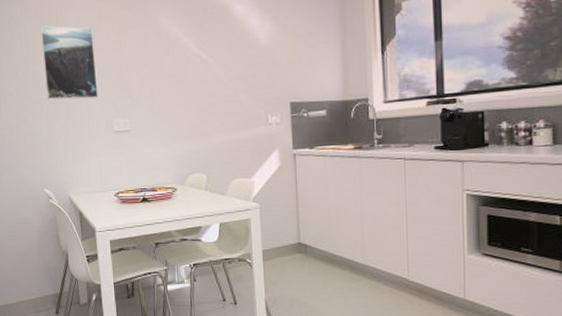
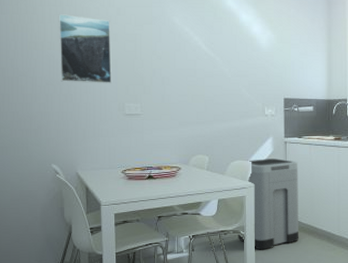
trash can: none [243,174,315,281] -> present [238,158,298,250]

